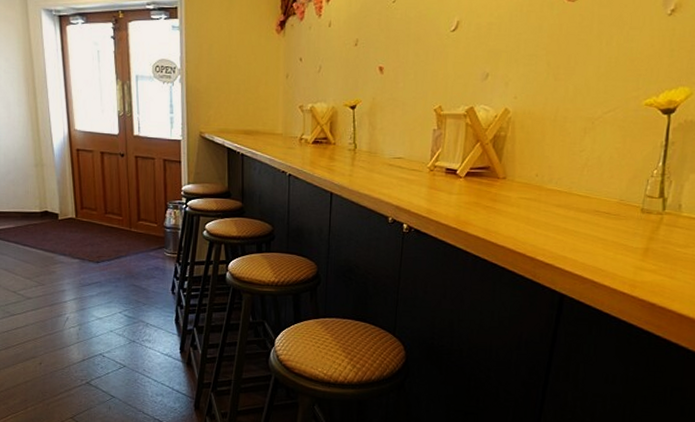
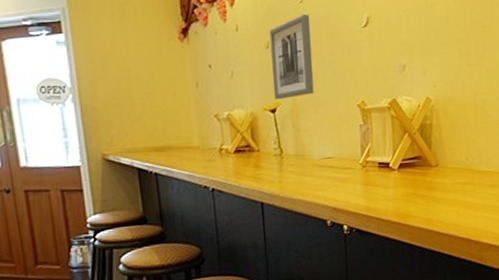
wall art: none [355,14,400,97] -> present [269,14,314,99]

